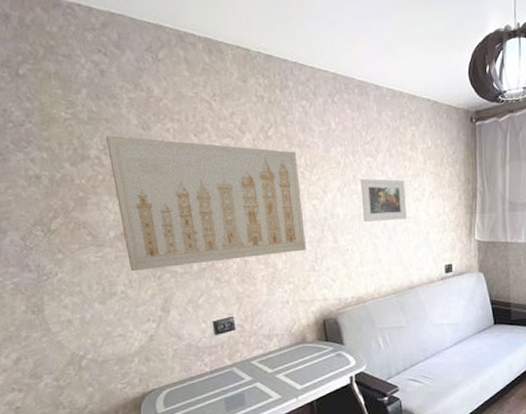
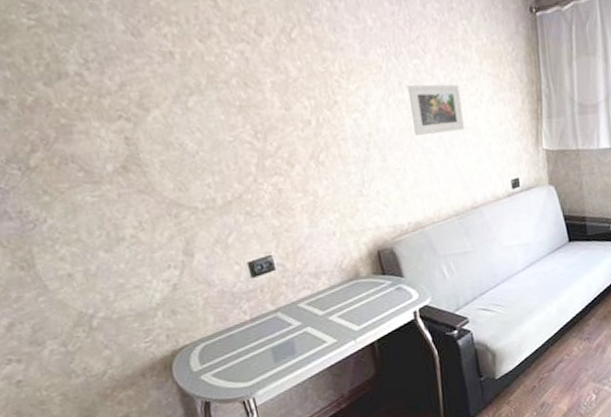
wall art: present [106,135,306,272] -> none [86,45,350,211]

